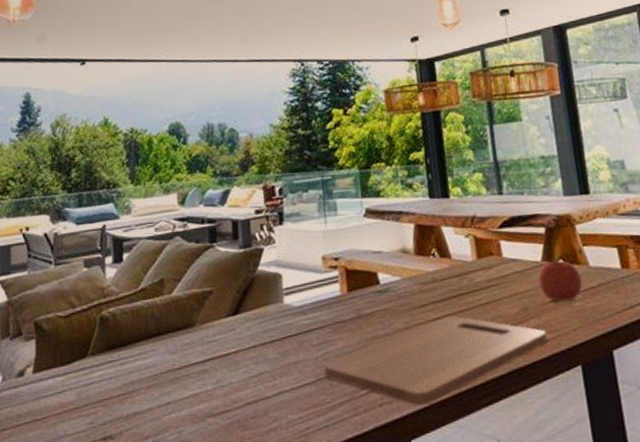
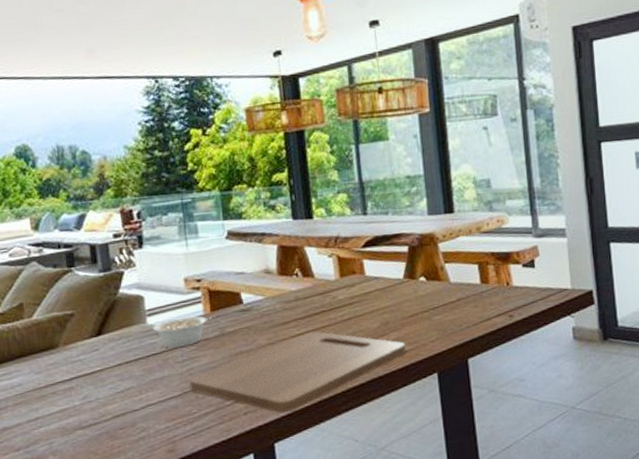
legume: none [289,296,352,330] -> present [152,315,215,348]
fruit: present [538,257,583,303] -> none [399,274,442,317]

